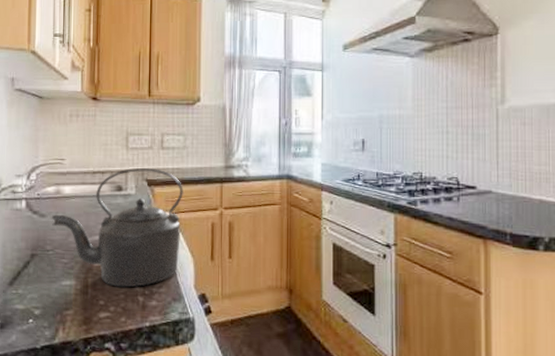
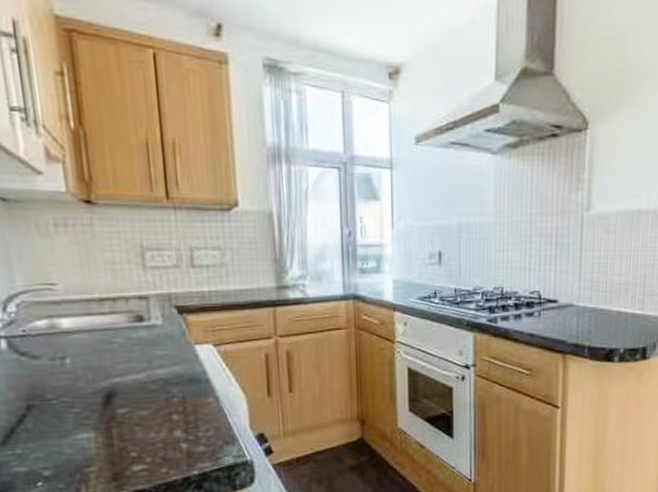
kettle: present [52,167,183,288] -> none [49,291,228,435]

